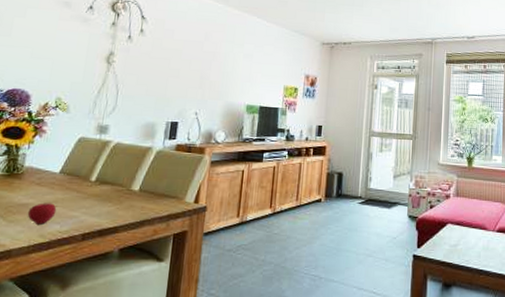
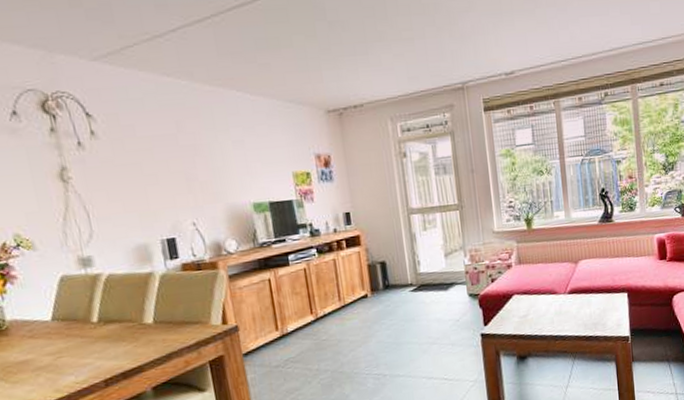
apple: present [27,203,57,225] -> none [30,354,65,380]

